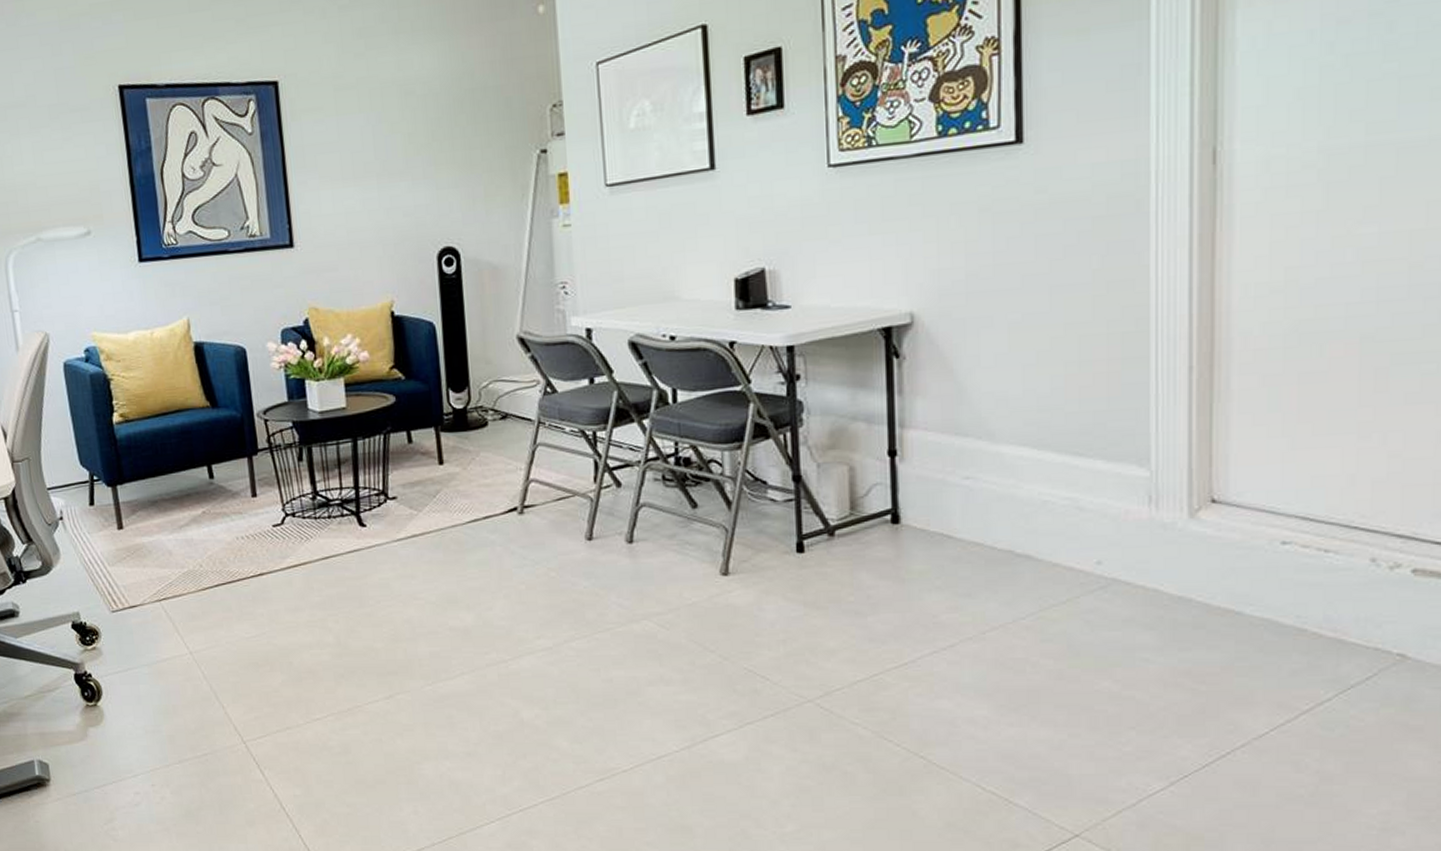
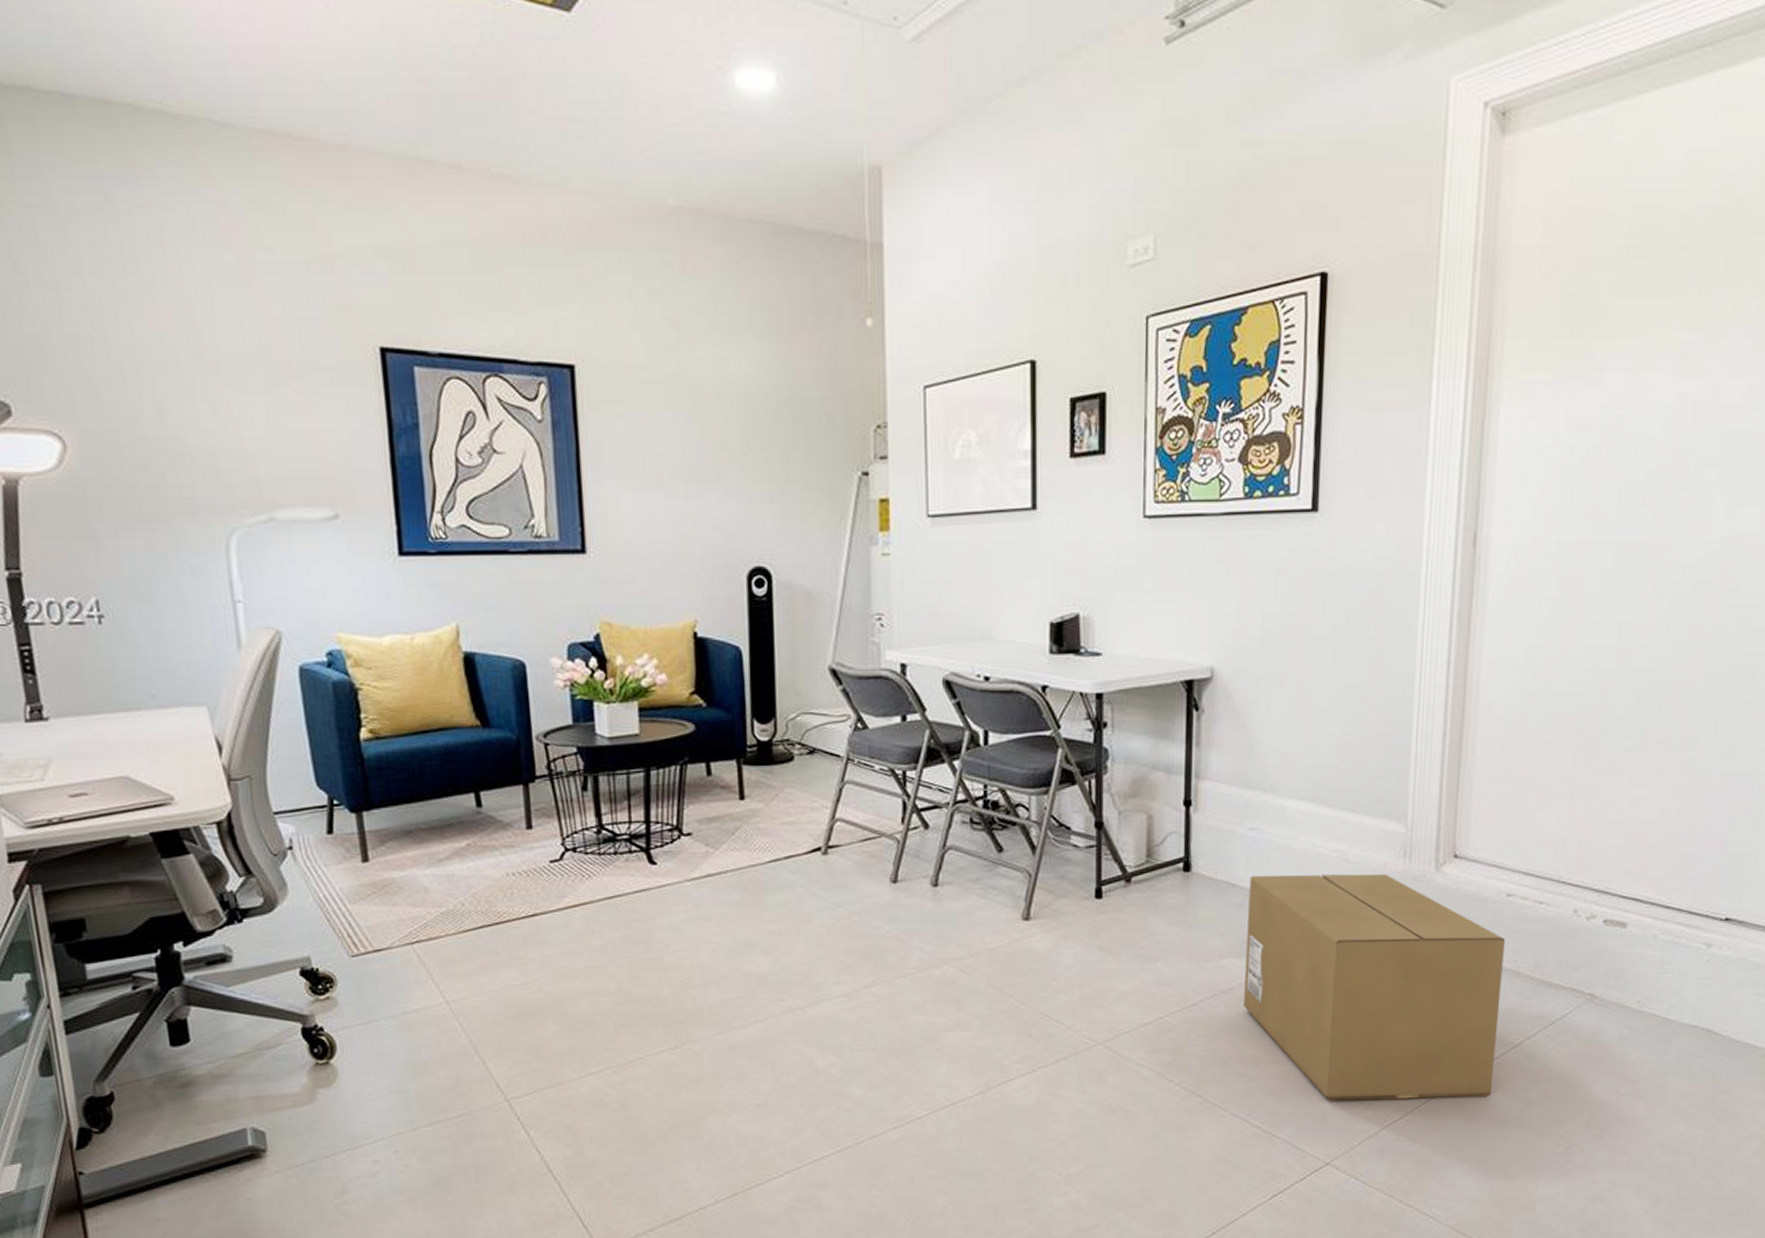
box: none [966,521,1283,769] -> present [1244,873,1505,1100]

